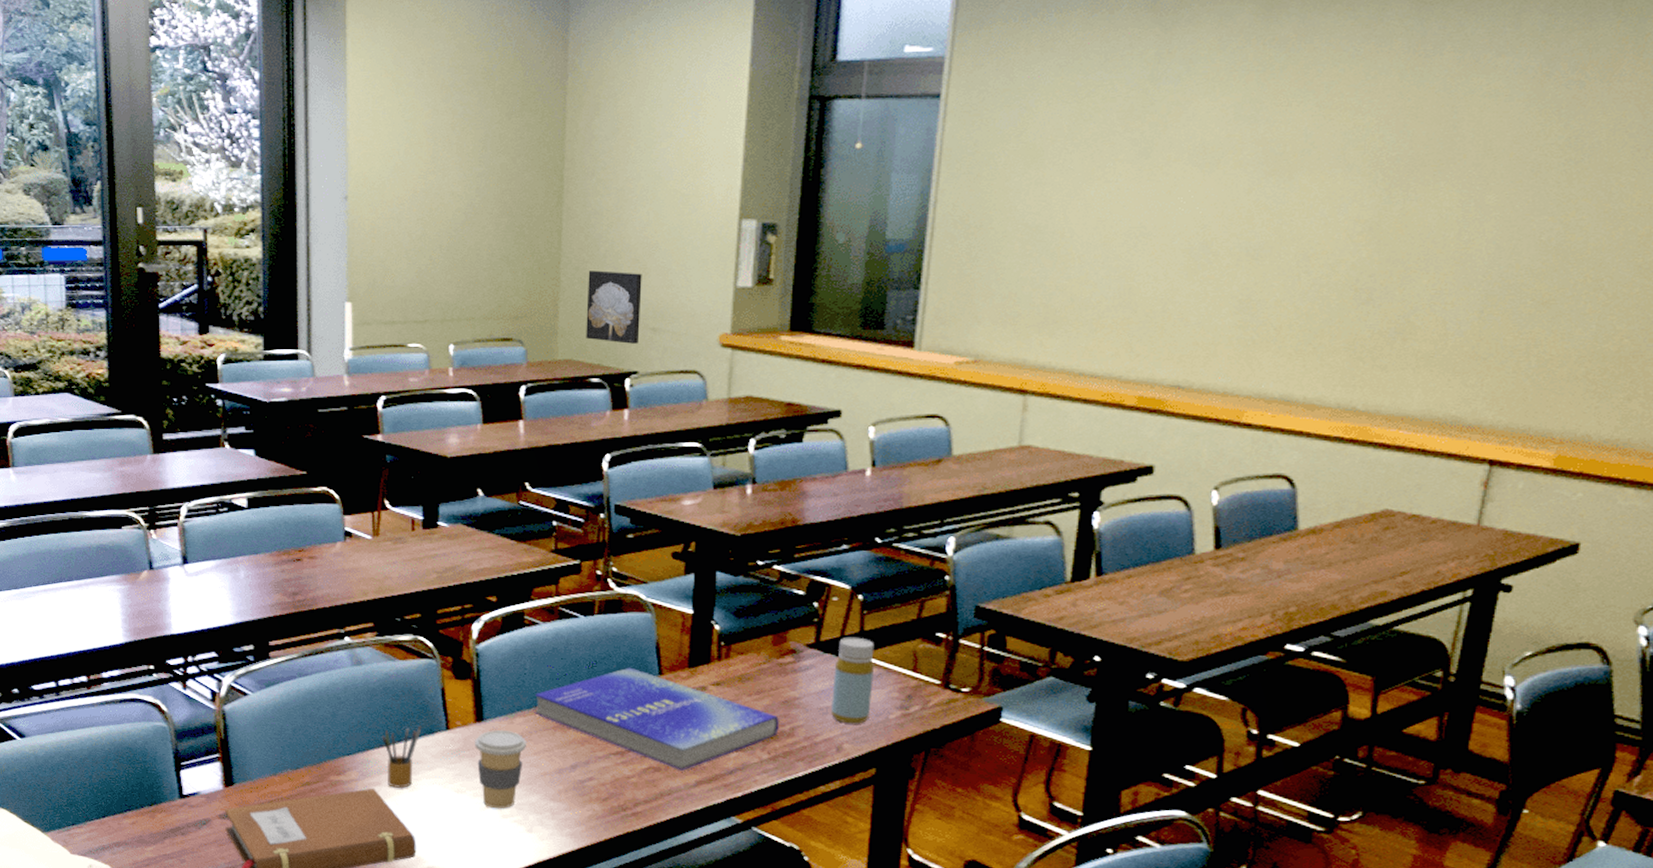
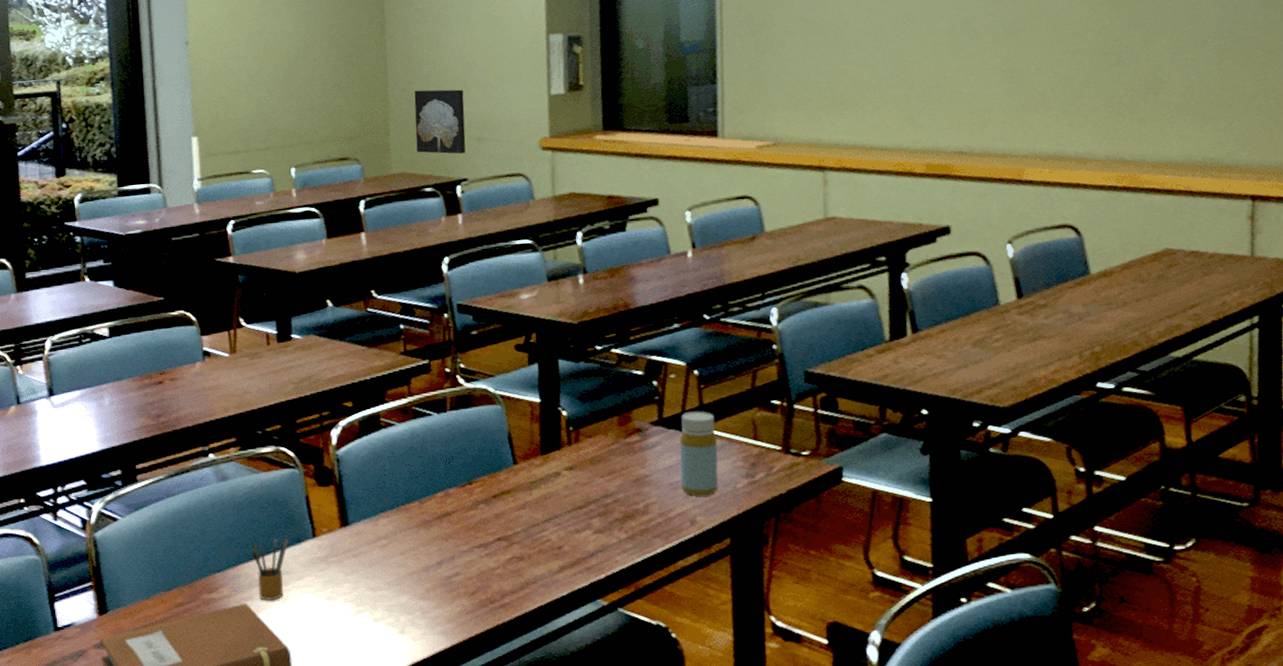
coffee cup: present [475,730,526,809] -> none [342,533,392,613]
book: present [534,667,779,771] -> none [397,459,633,558]

